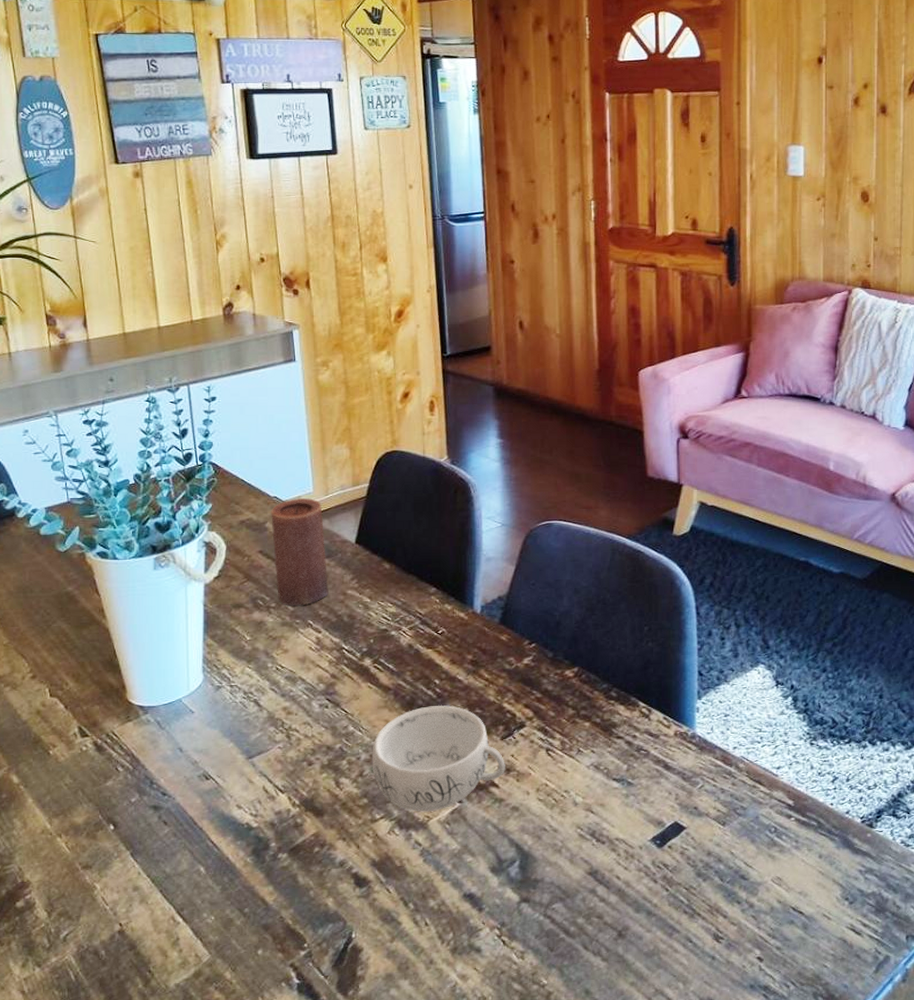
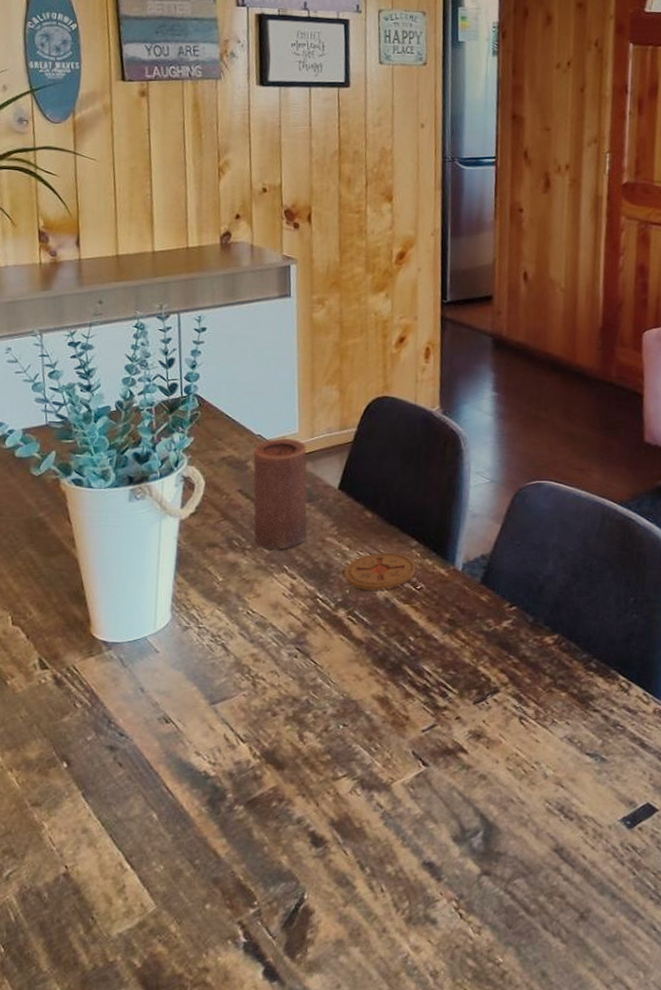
coaster: none [367,600,436,638] -> present [344,552,416,591]
decorative bowl: present [372,705,505,812] -> none [338,663,476,774]

